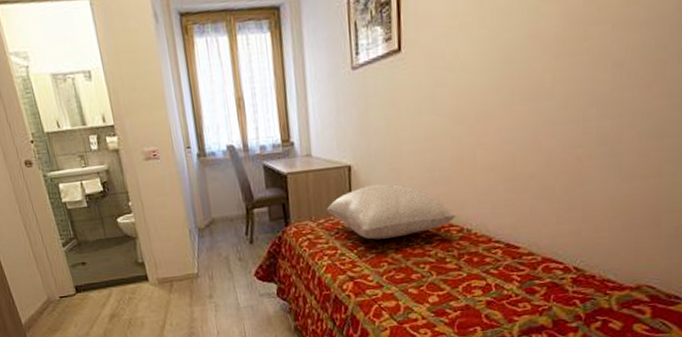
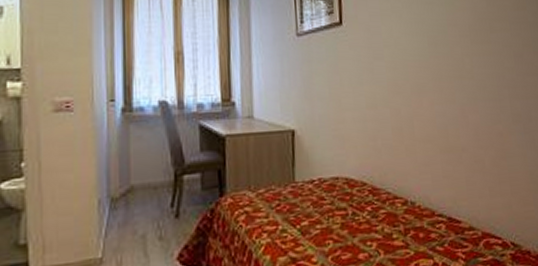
pillow: present [326,183,456,240] -> none [267,151,400,213]

